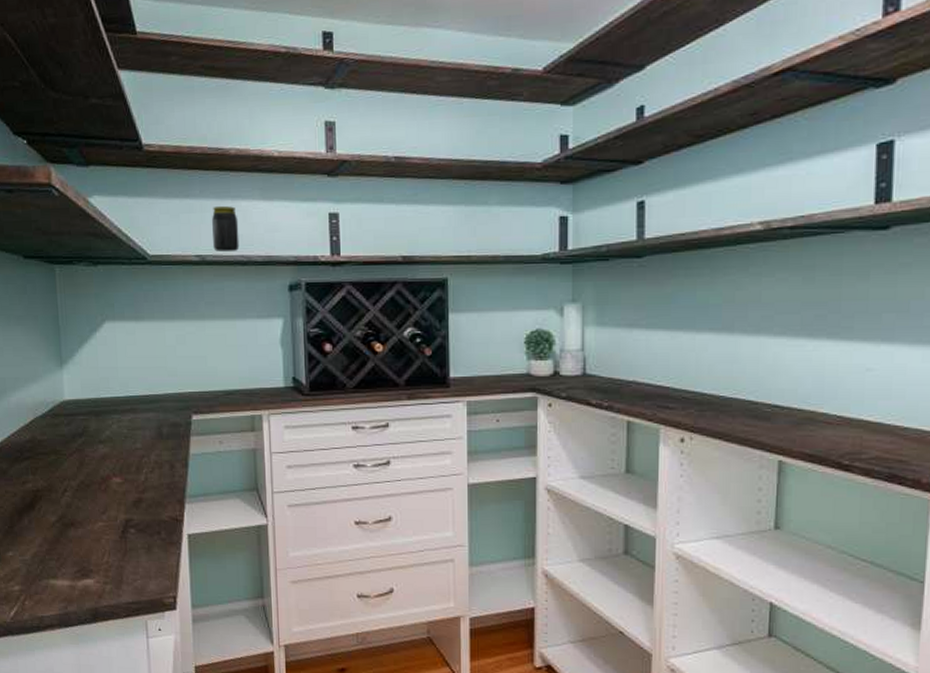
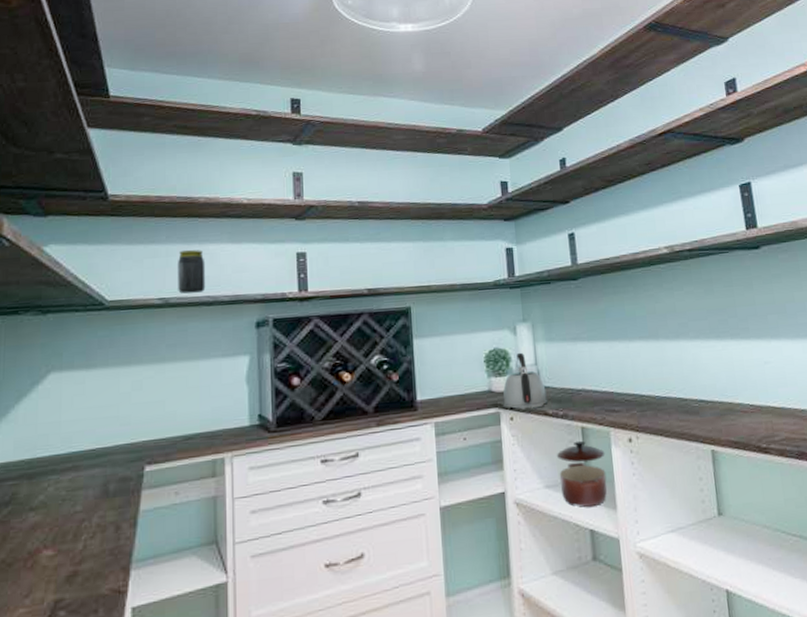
kettle: none [542,336,593,397] -> present [503,352,548,409]
saucepan: none [595,435,651,502] -> present [556,440,607,507]

